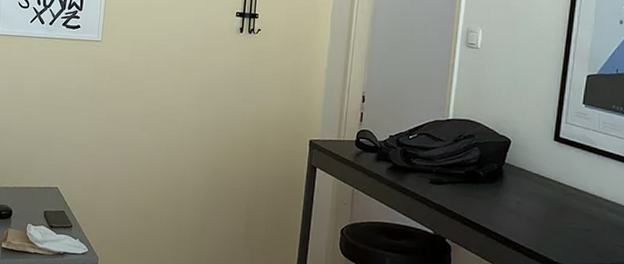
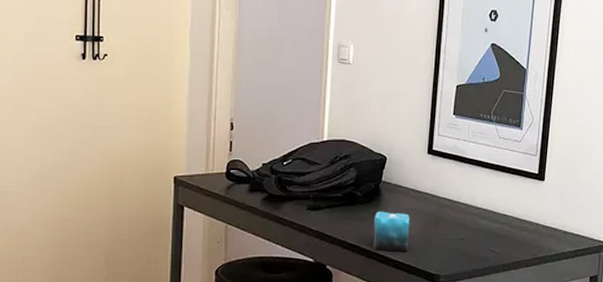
candle: none [493,192,533,237] -> present [373,211,410,253]

